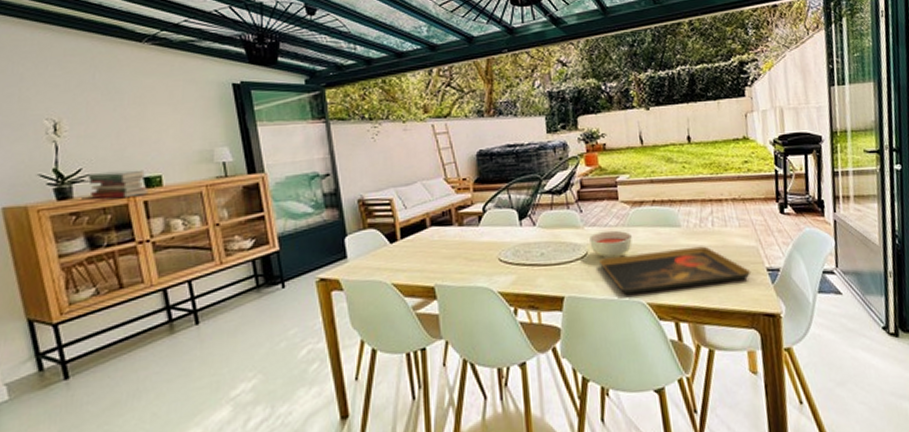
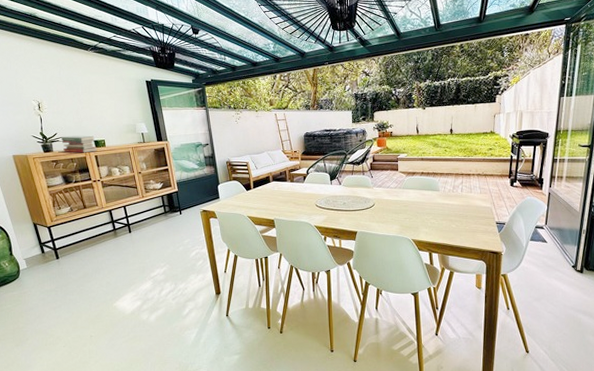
bowl: present [589,230,632,260] -> none [376,191,405,210]
decorative tray: present [599,246,752,296] -> none [382,205,485,234]

